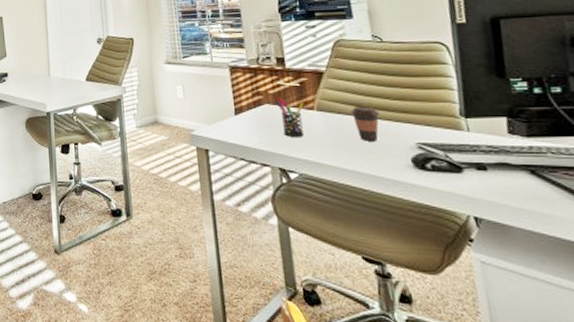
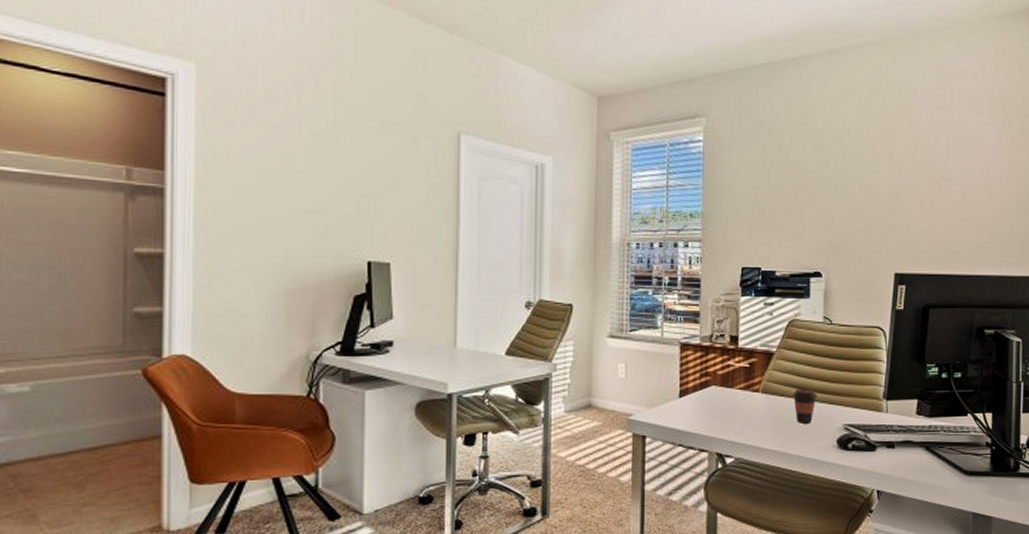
pen holder: present [276,97,304,137] -> none [723,378,750,420]

